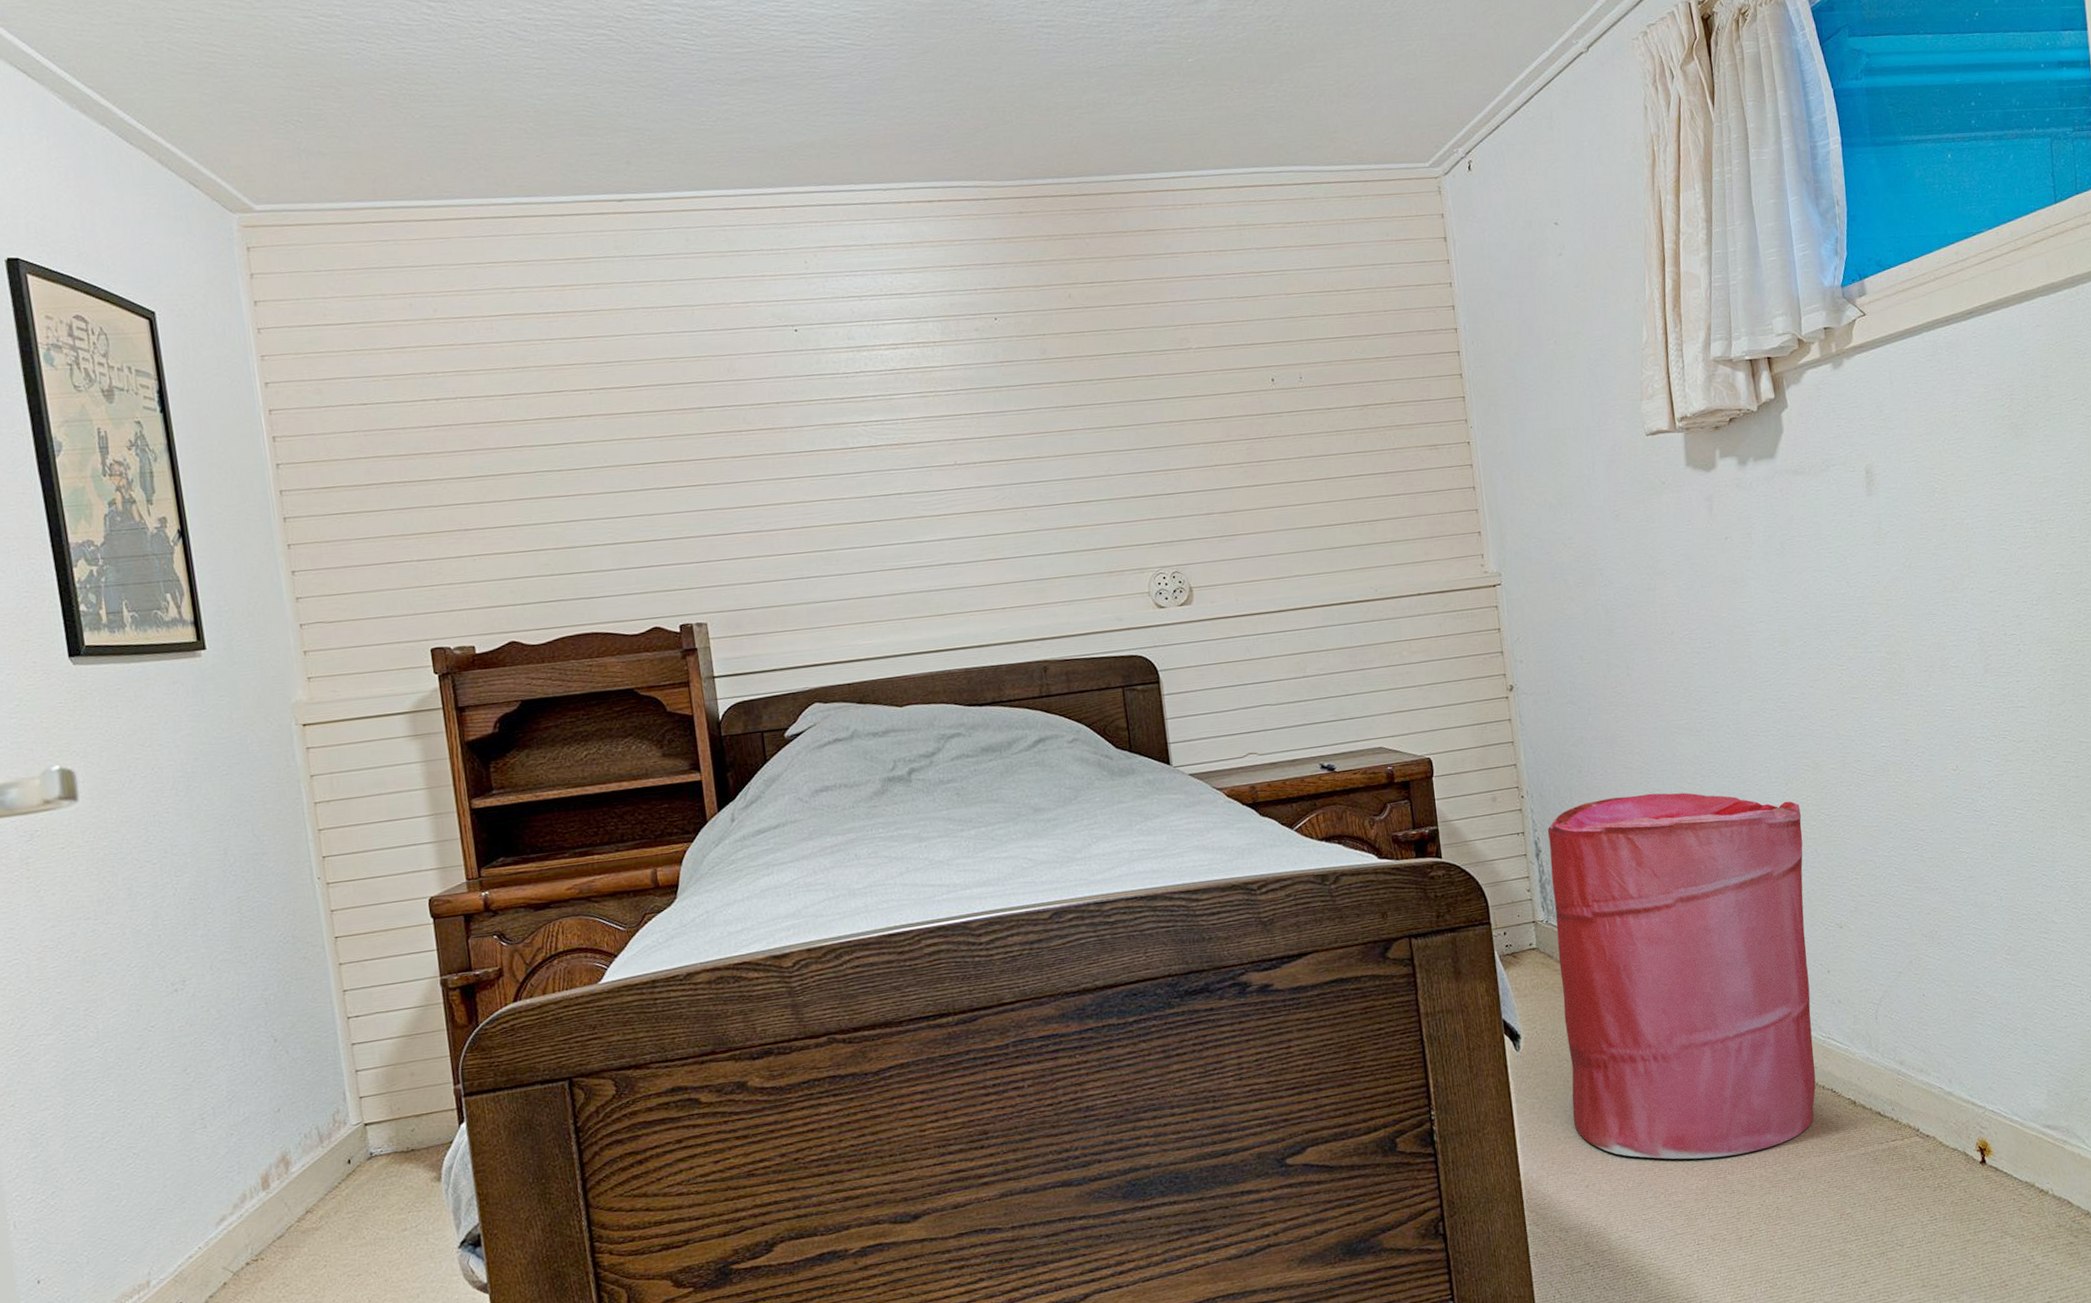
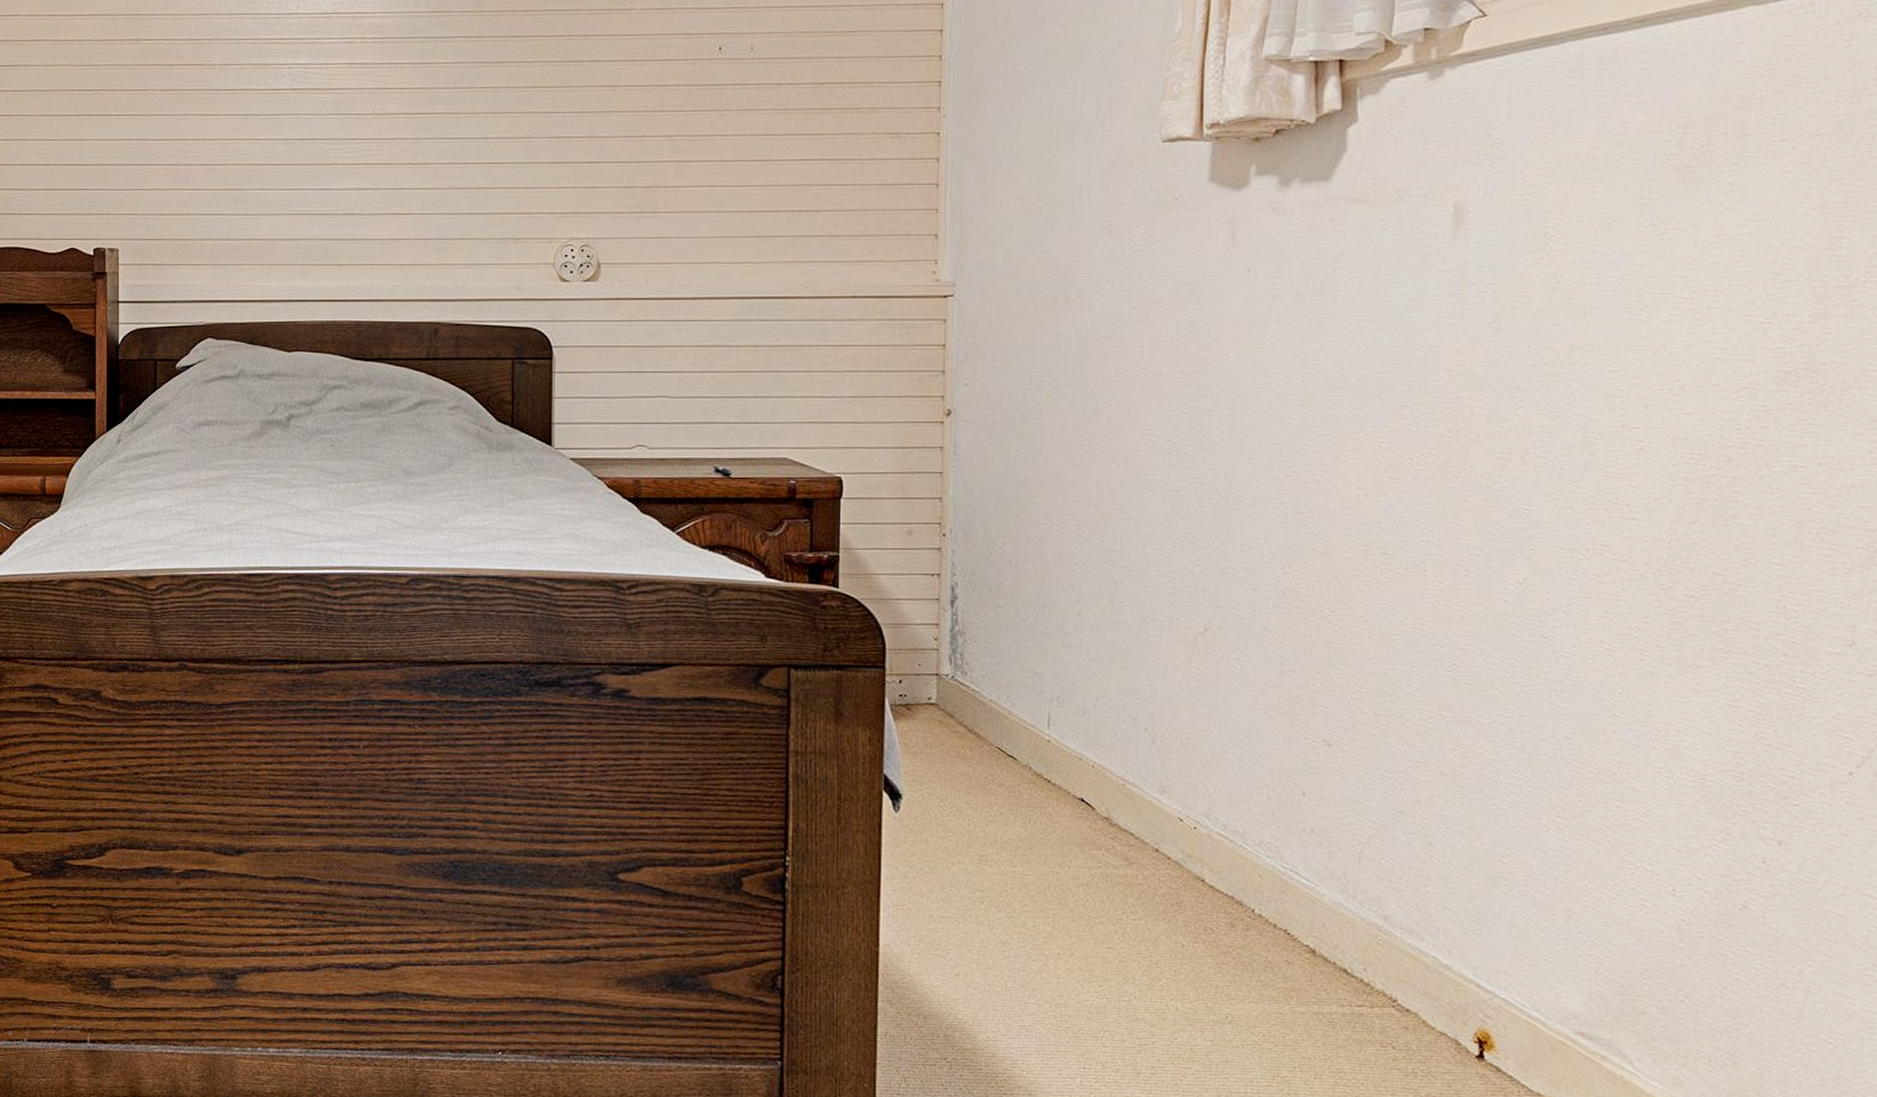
laundry hamper: present [1548,792,1816,1160] -> none [951,551,1296,981]

